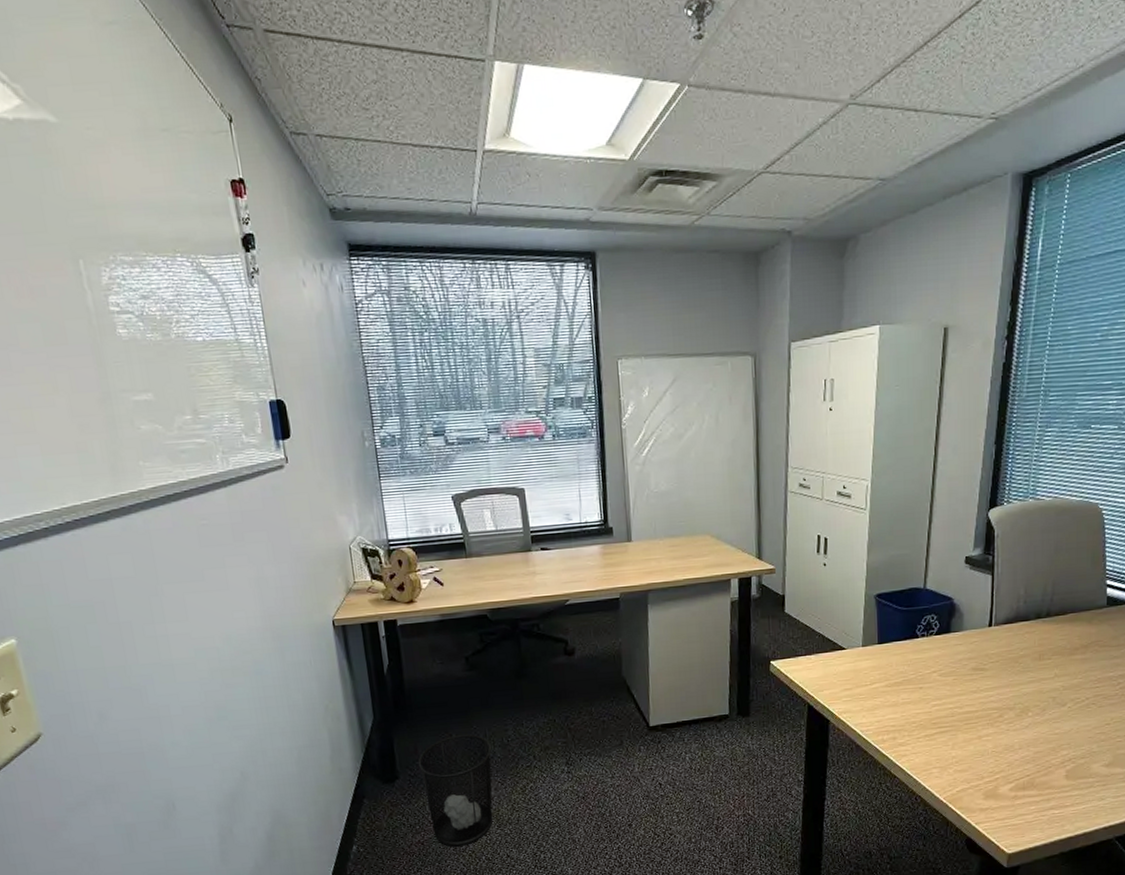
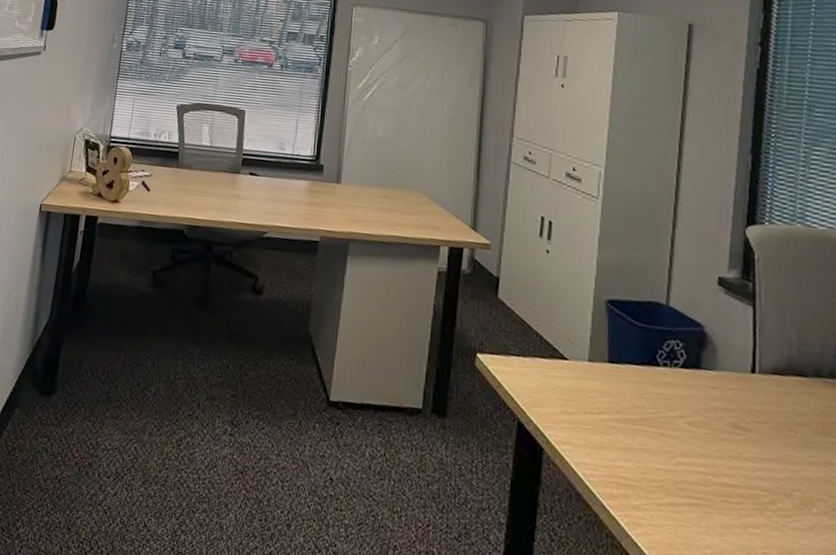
waste bin: present [418,734,493,847] -> none [74,357,157,498]

